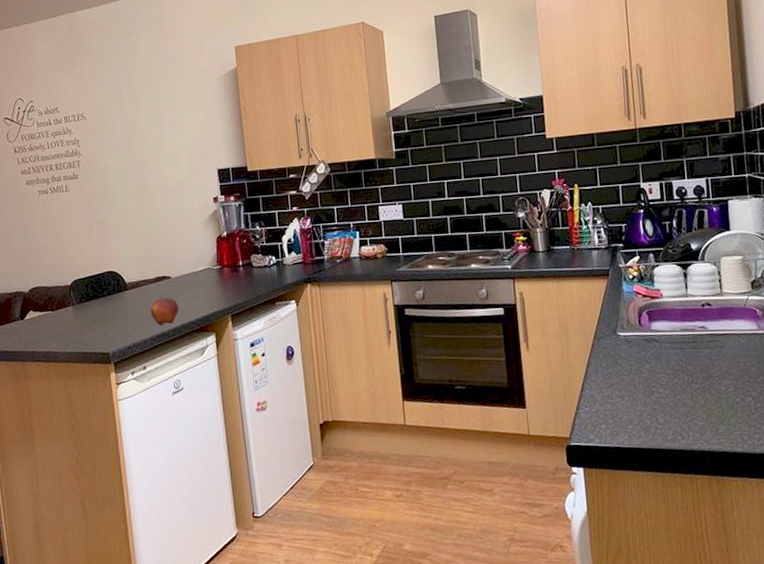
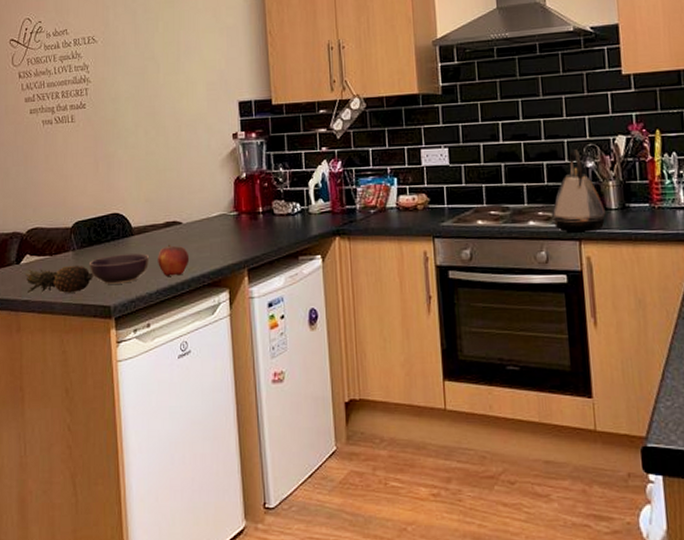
fruit: none [30,318,93,345] -> present [25,265,94,293]
bowl: none [89,305,142,334] -> present [90,253,149,284]
kettle: none [490,200,535,273] -> present [552,147,606,233]

